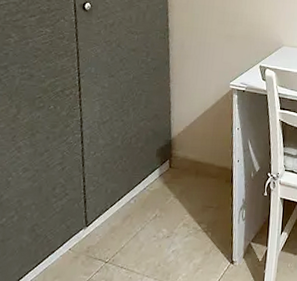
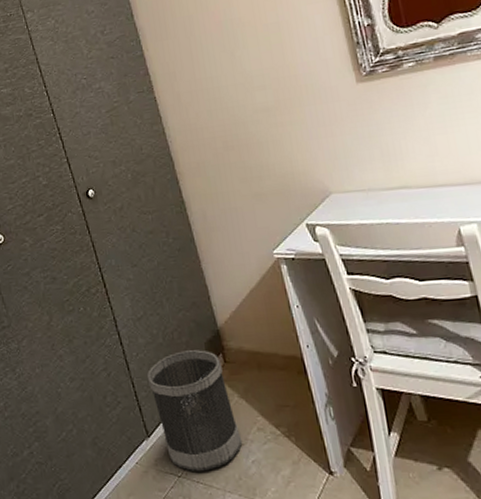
wastebasket: none [98,154,169,258] -> present [146,350,243,471]

